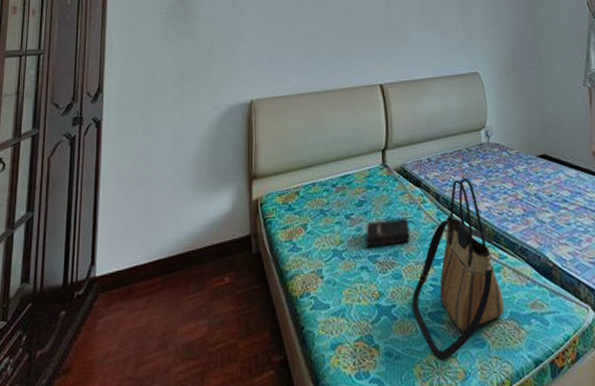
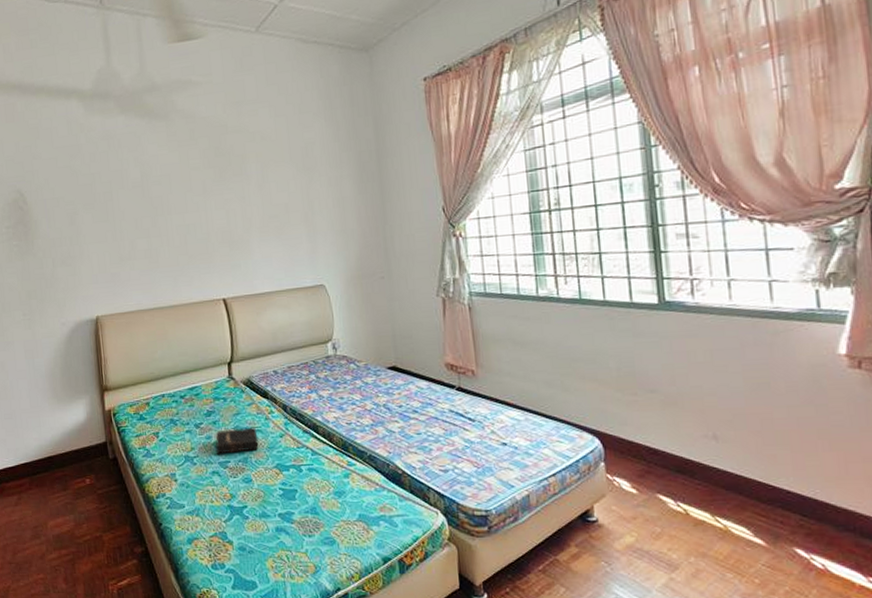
tote bag: present [411,178,504,360] -> none [262,390,352,555]

